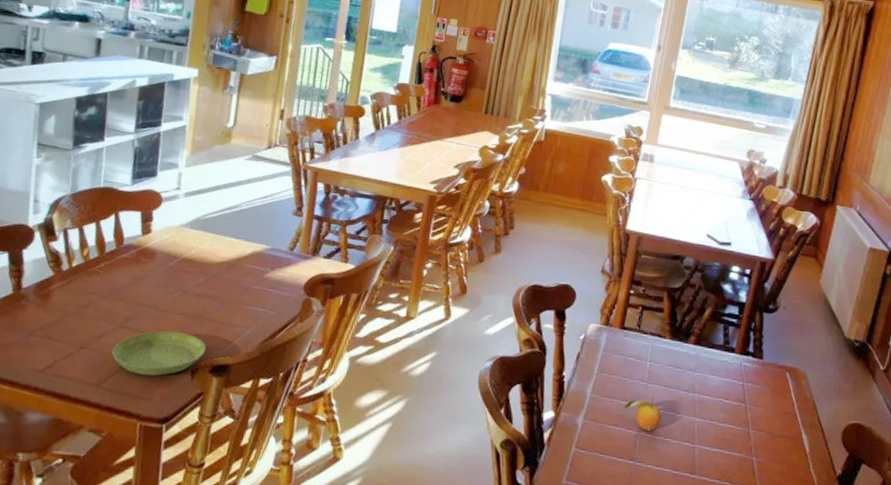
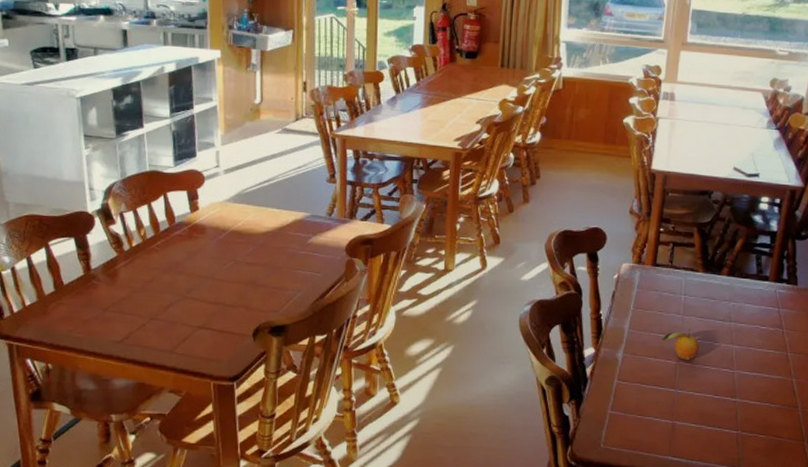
saucer: present [111,331,207,376] -> none [179,299,263,339]

